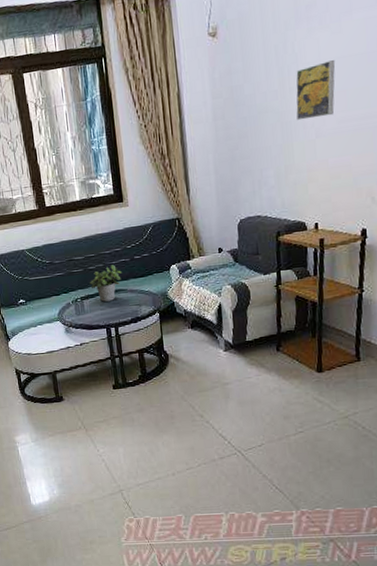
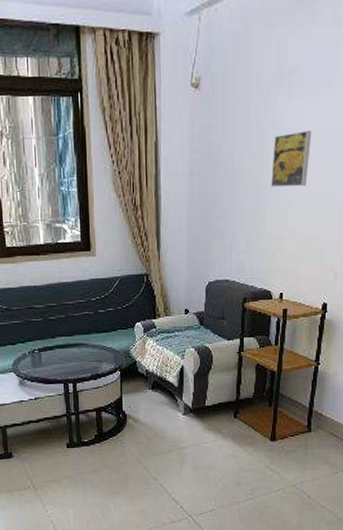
potted plant: present [89,264,122,302] -> none [48,317,84,355]

